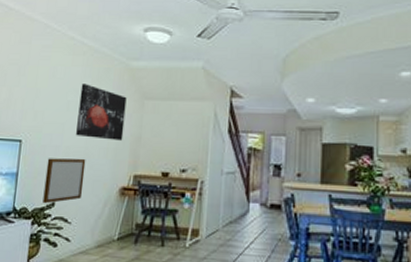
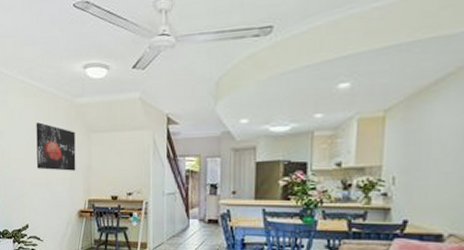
writing board: present [42,158,86,204] -> none [17,187,49,226]

